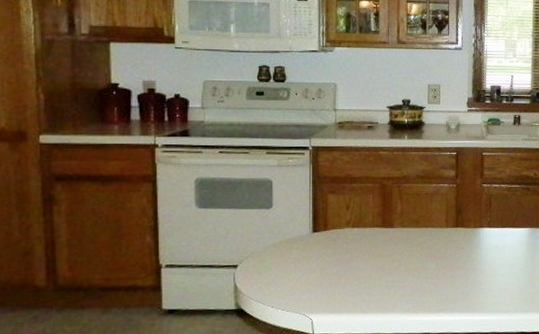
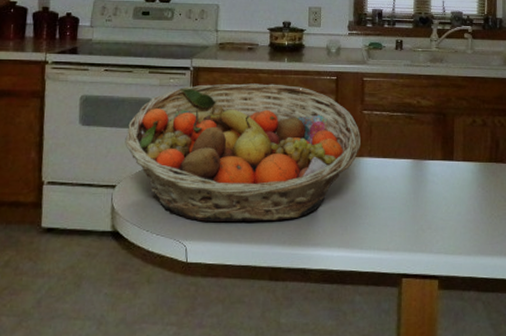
fruit basket: none [245,161,481,296] -> present [125,83,362,222]

